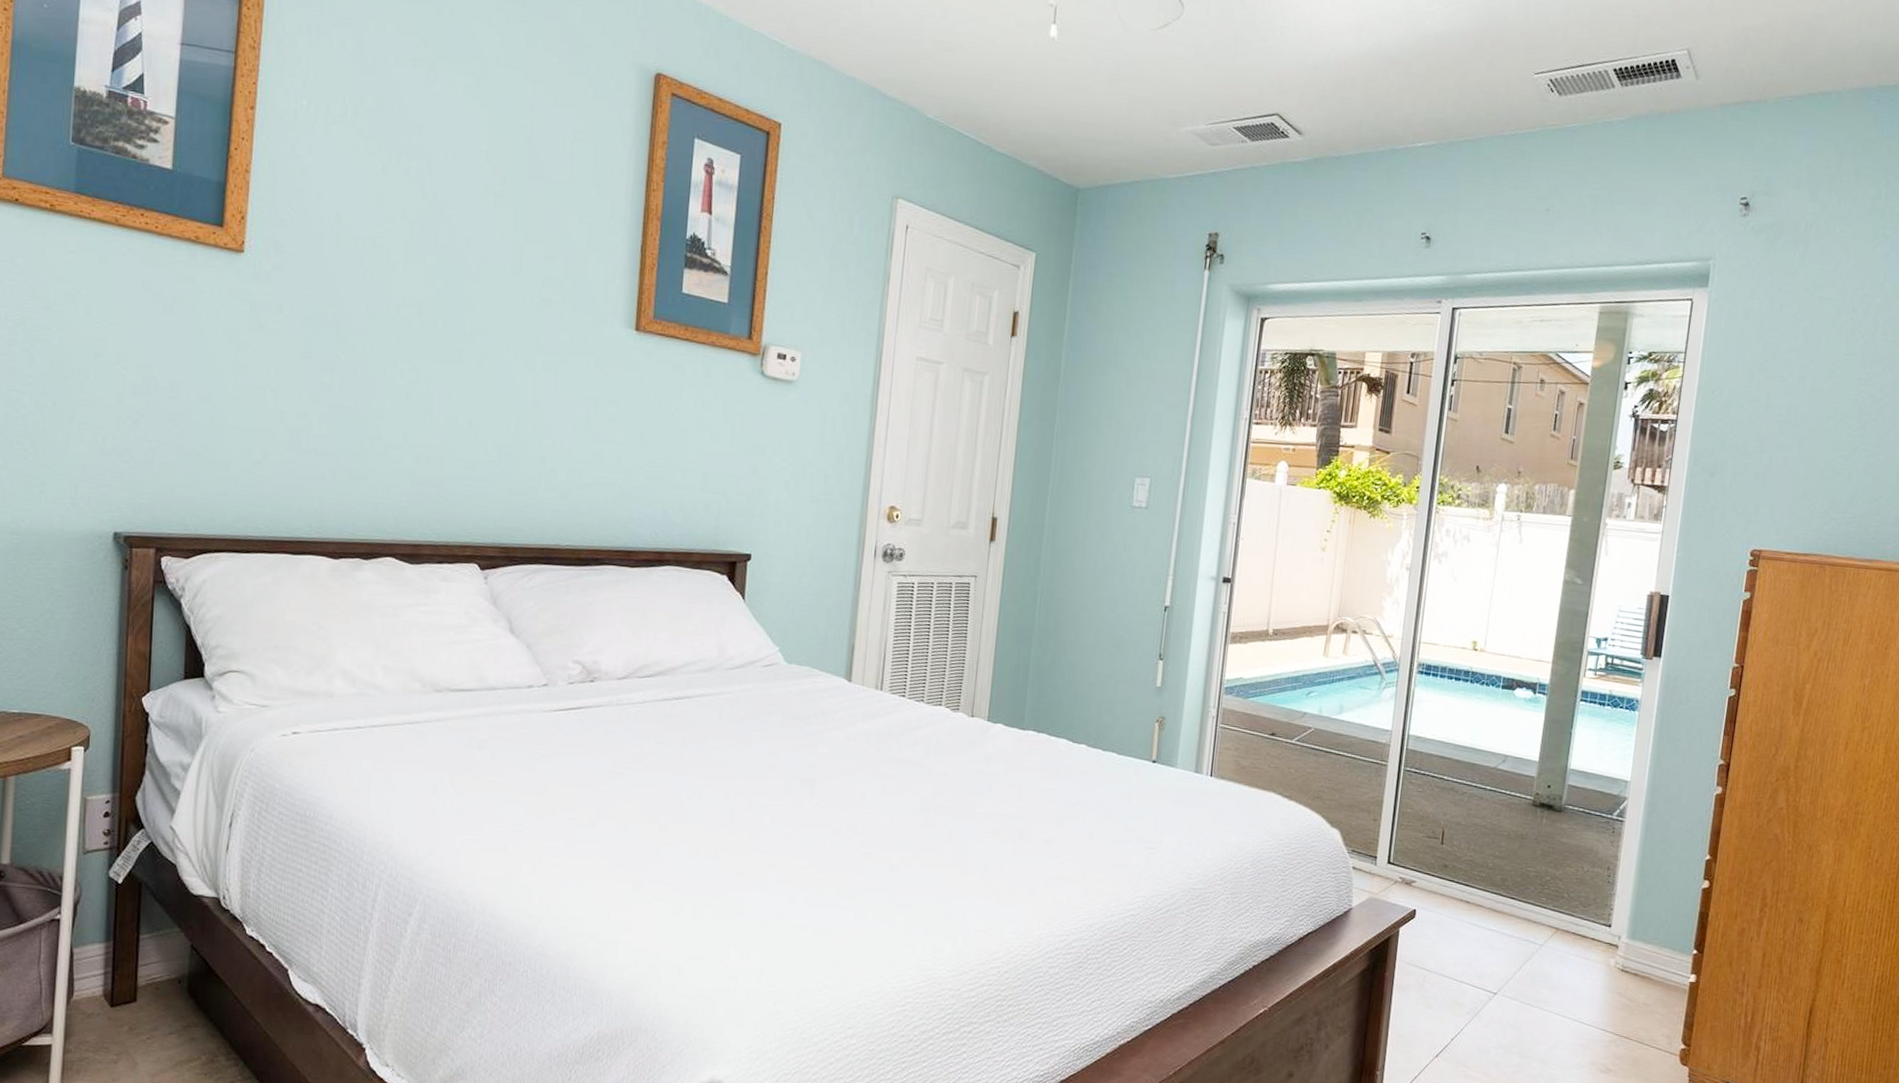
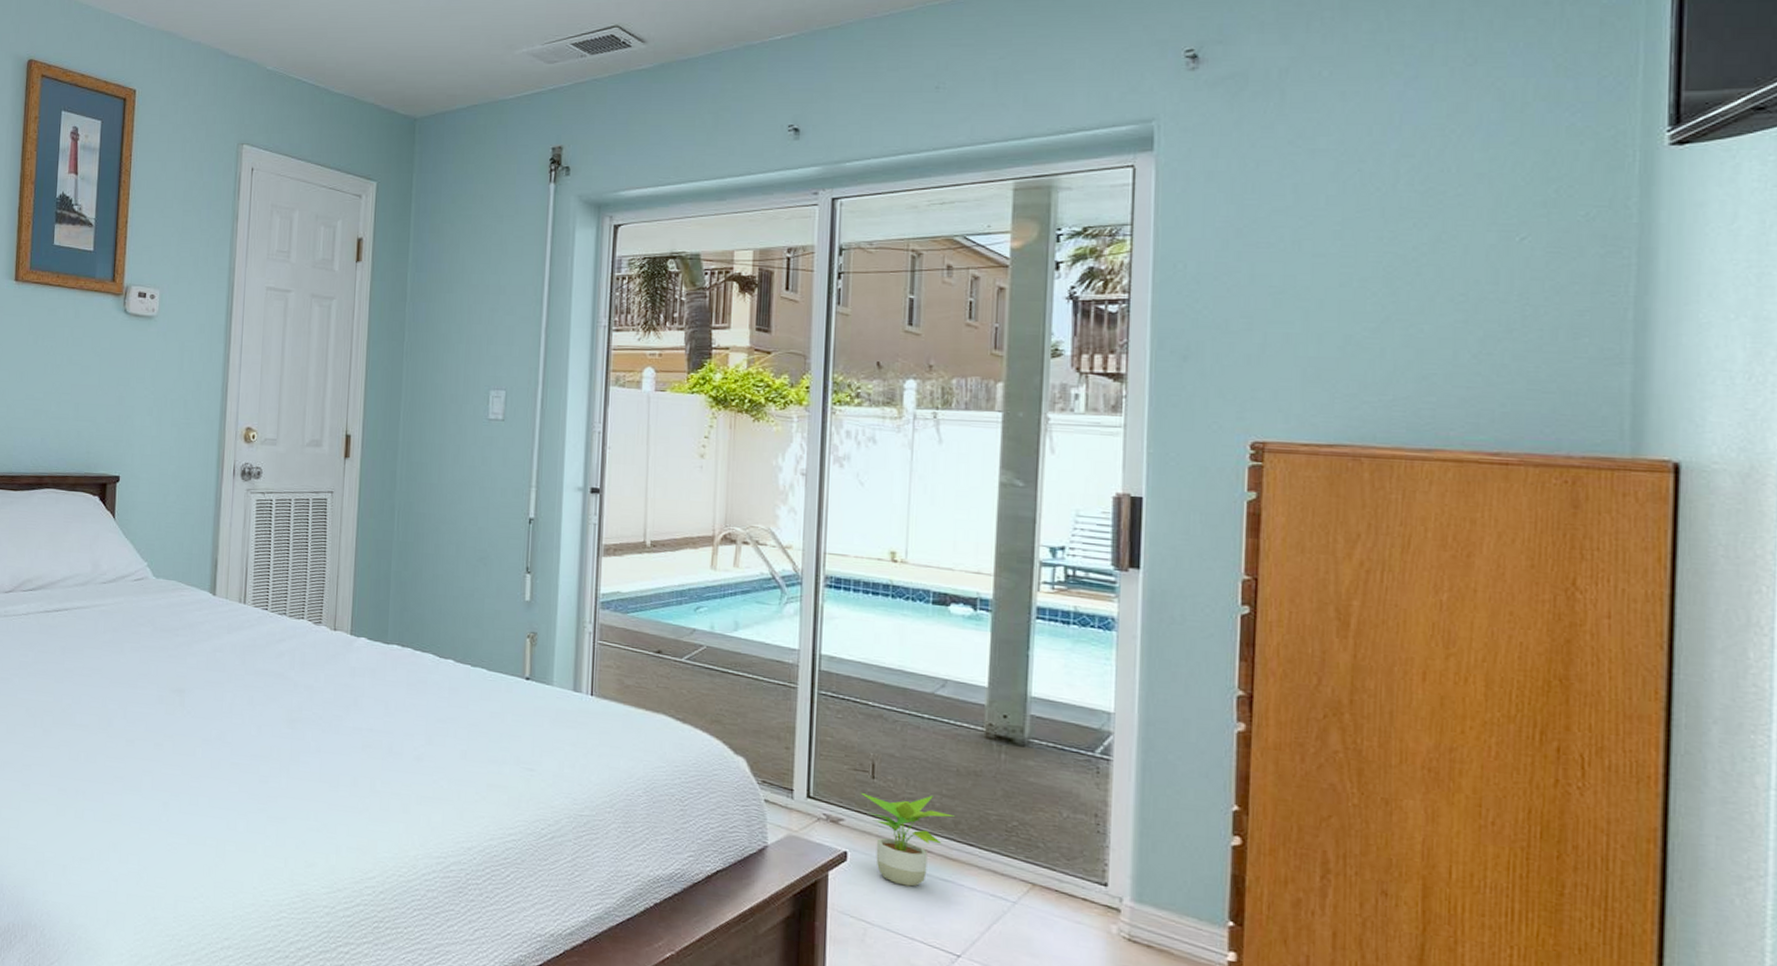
potted plant: none [1430,856,1503,937] -> present [860,792,955,887]

